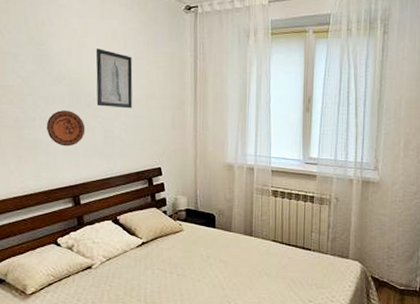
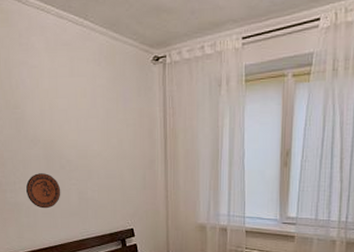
wall art: present [95,48,133,109] -> none [67,109,103,170]

